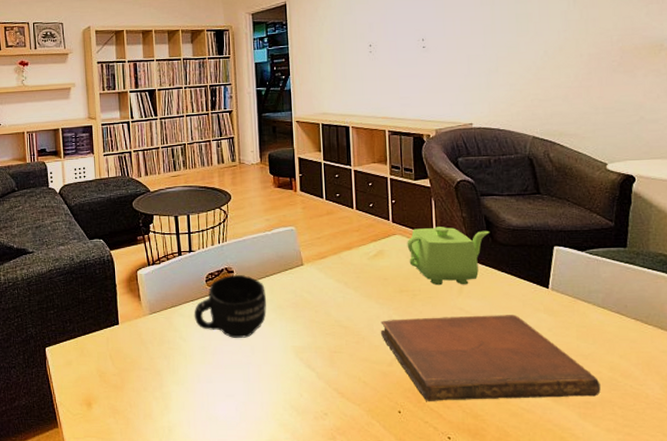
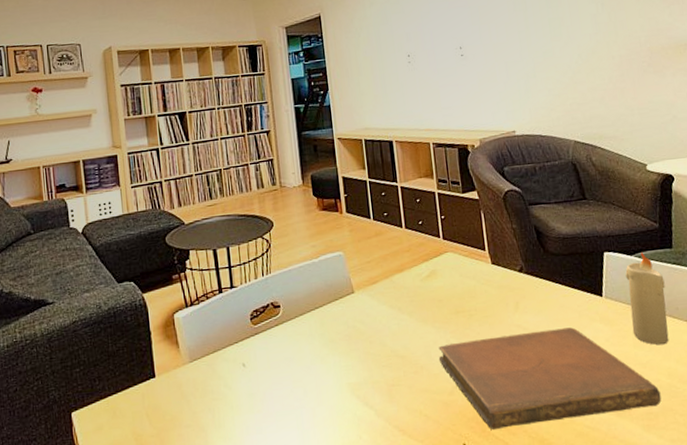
mug: present [194,275,267,338] -> none [239,309,318,381]
teapot: present [407,227,490,286] -> none [459,240,541,303]
candle: none [575,249,615,340] -> present [625,253,669,346]

